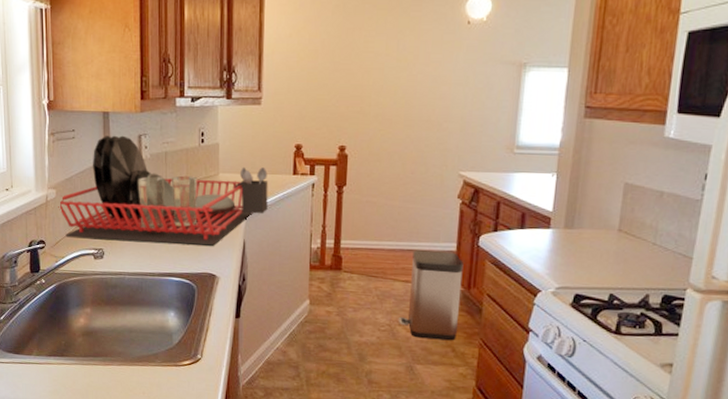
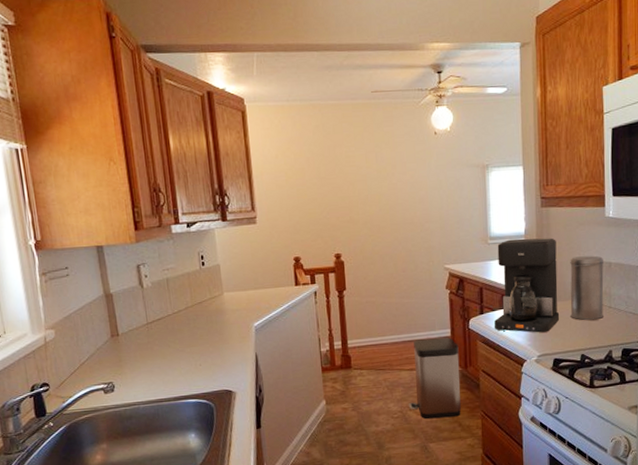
dish rack: present [58,135,269,246] -> none [59,267,275,376]
coffee maker: none [509,151,597,263] -> present [494,238,560,333]
canister: none [602,180,654,257] -> present [570,255,604,321]

